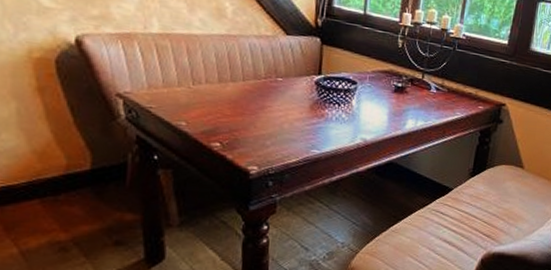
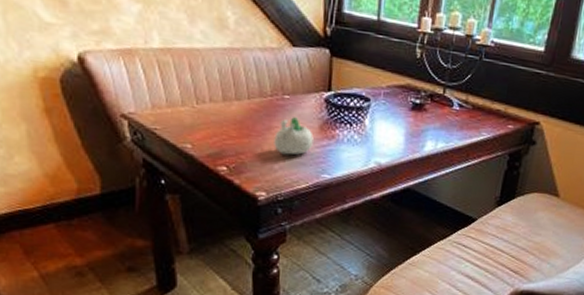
succulent planter: none [266,97,304,132] -> present [274,117,314,155]

